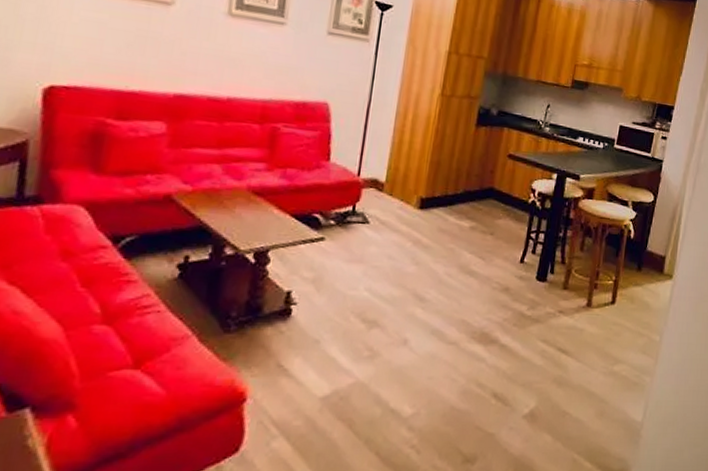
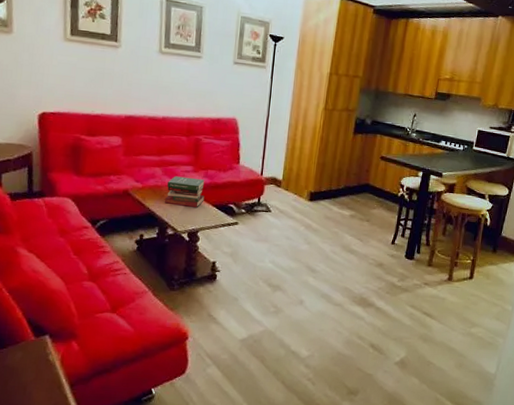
books: none [224,176,282,219] -> present [165,176,205,208]

